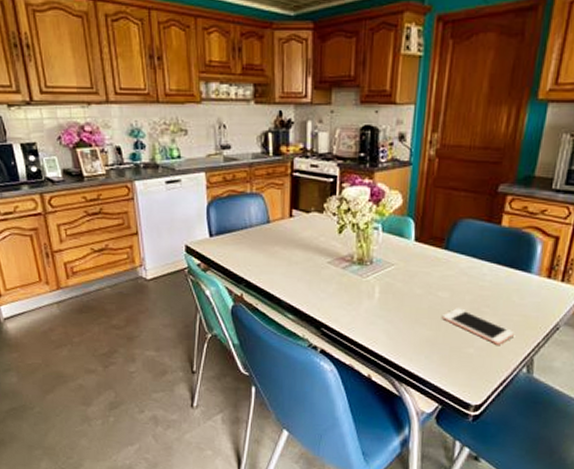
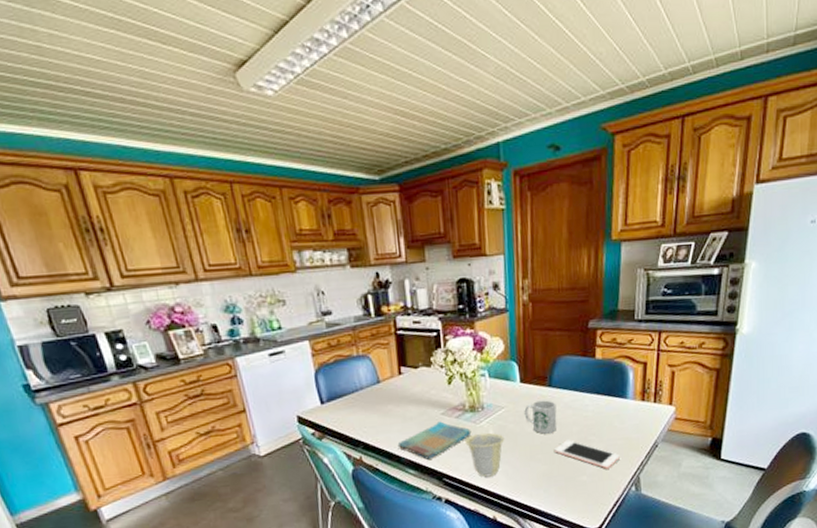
dish towel: none [279,270,357,307] -> present [397,421,472,459]
cup: none [348,287,391,334] -> present [465,432,505,477]
mug: none [415,262,451,298] -> present [524,400,557,434]

